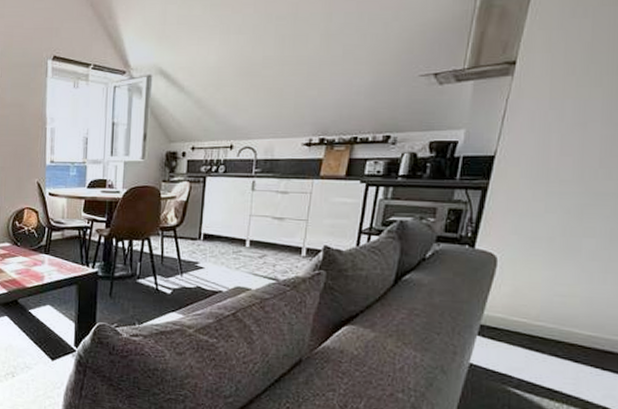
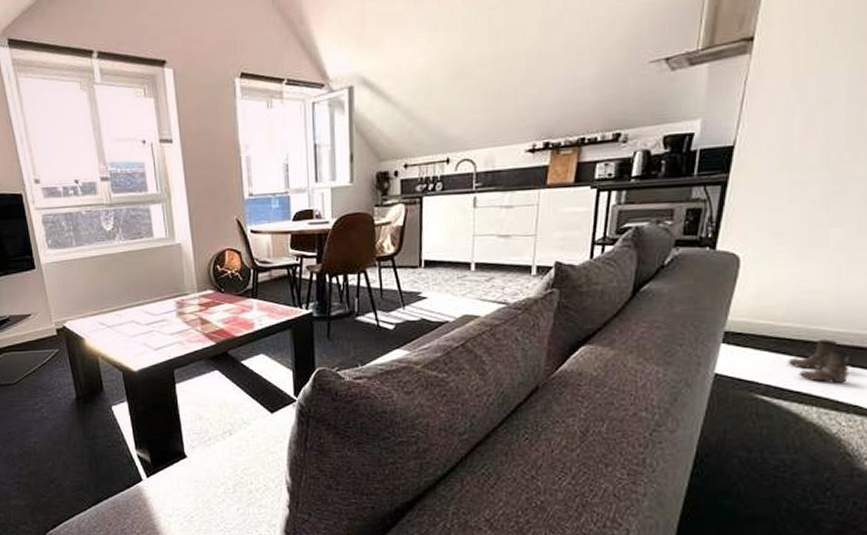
boots: none [539,340,602,384] -> present [787,339,852,383]

